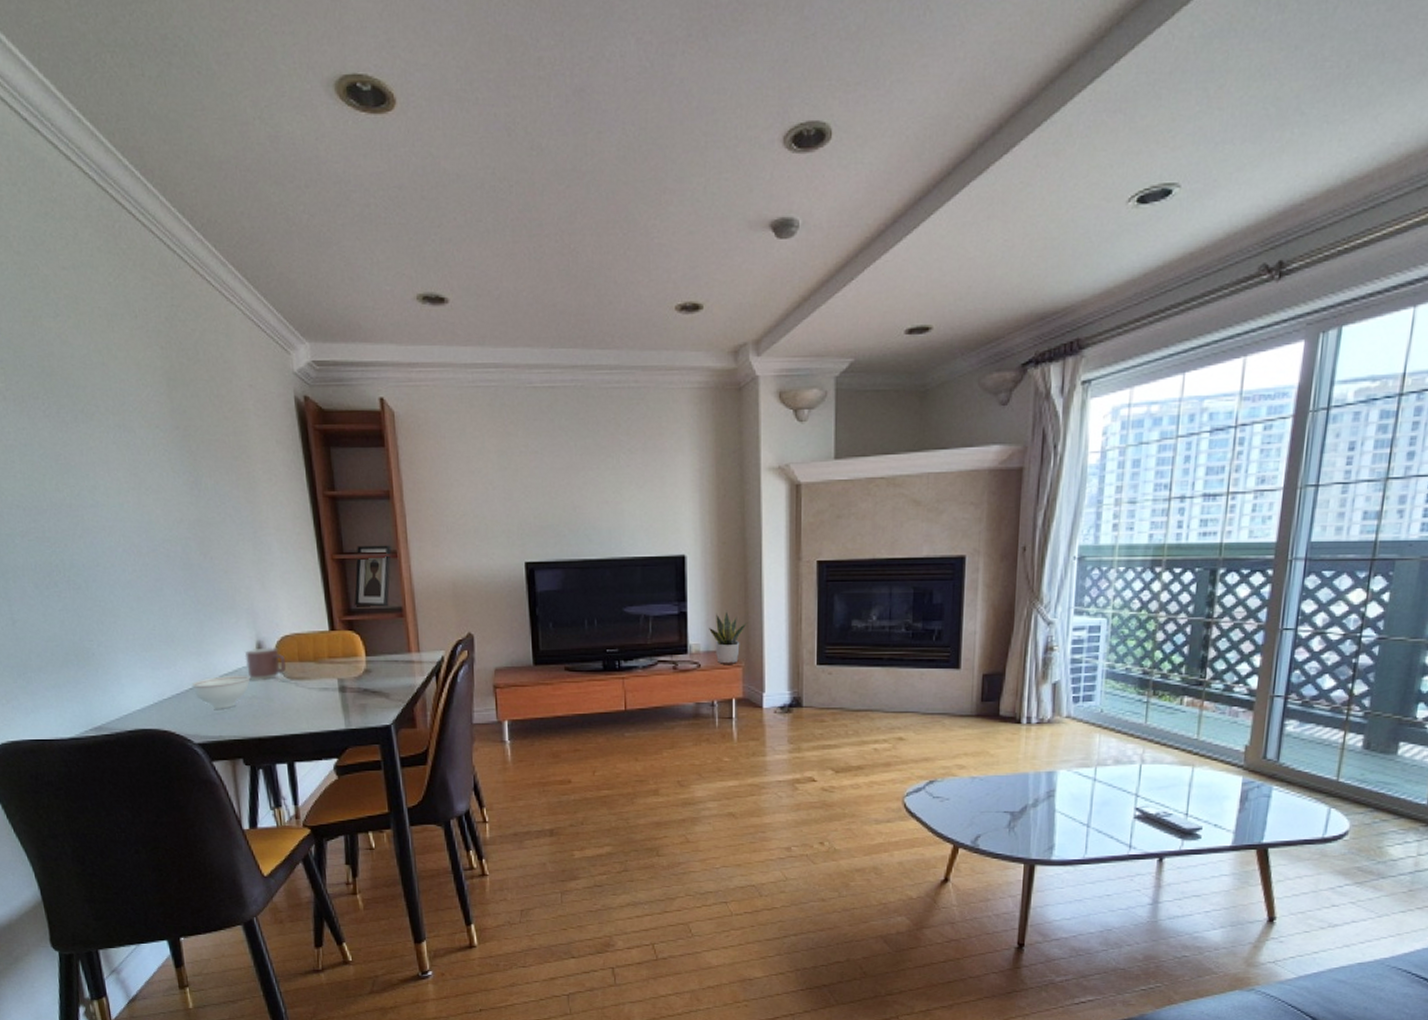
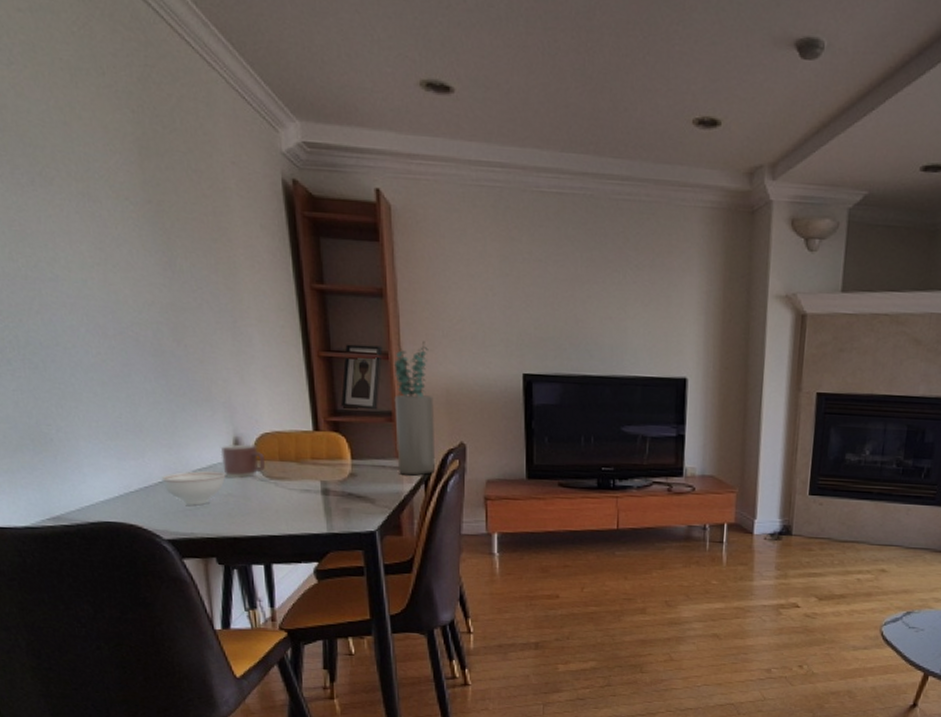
vase: none [403,538,446,668] -> present [394,341,436,476]
potted plant: present [709,610,747,664] -> none [706,435,744,490]

